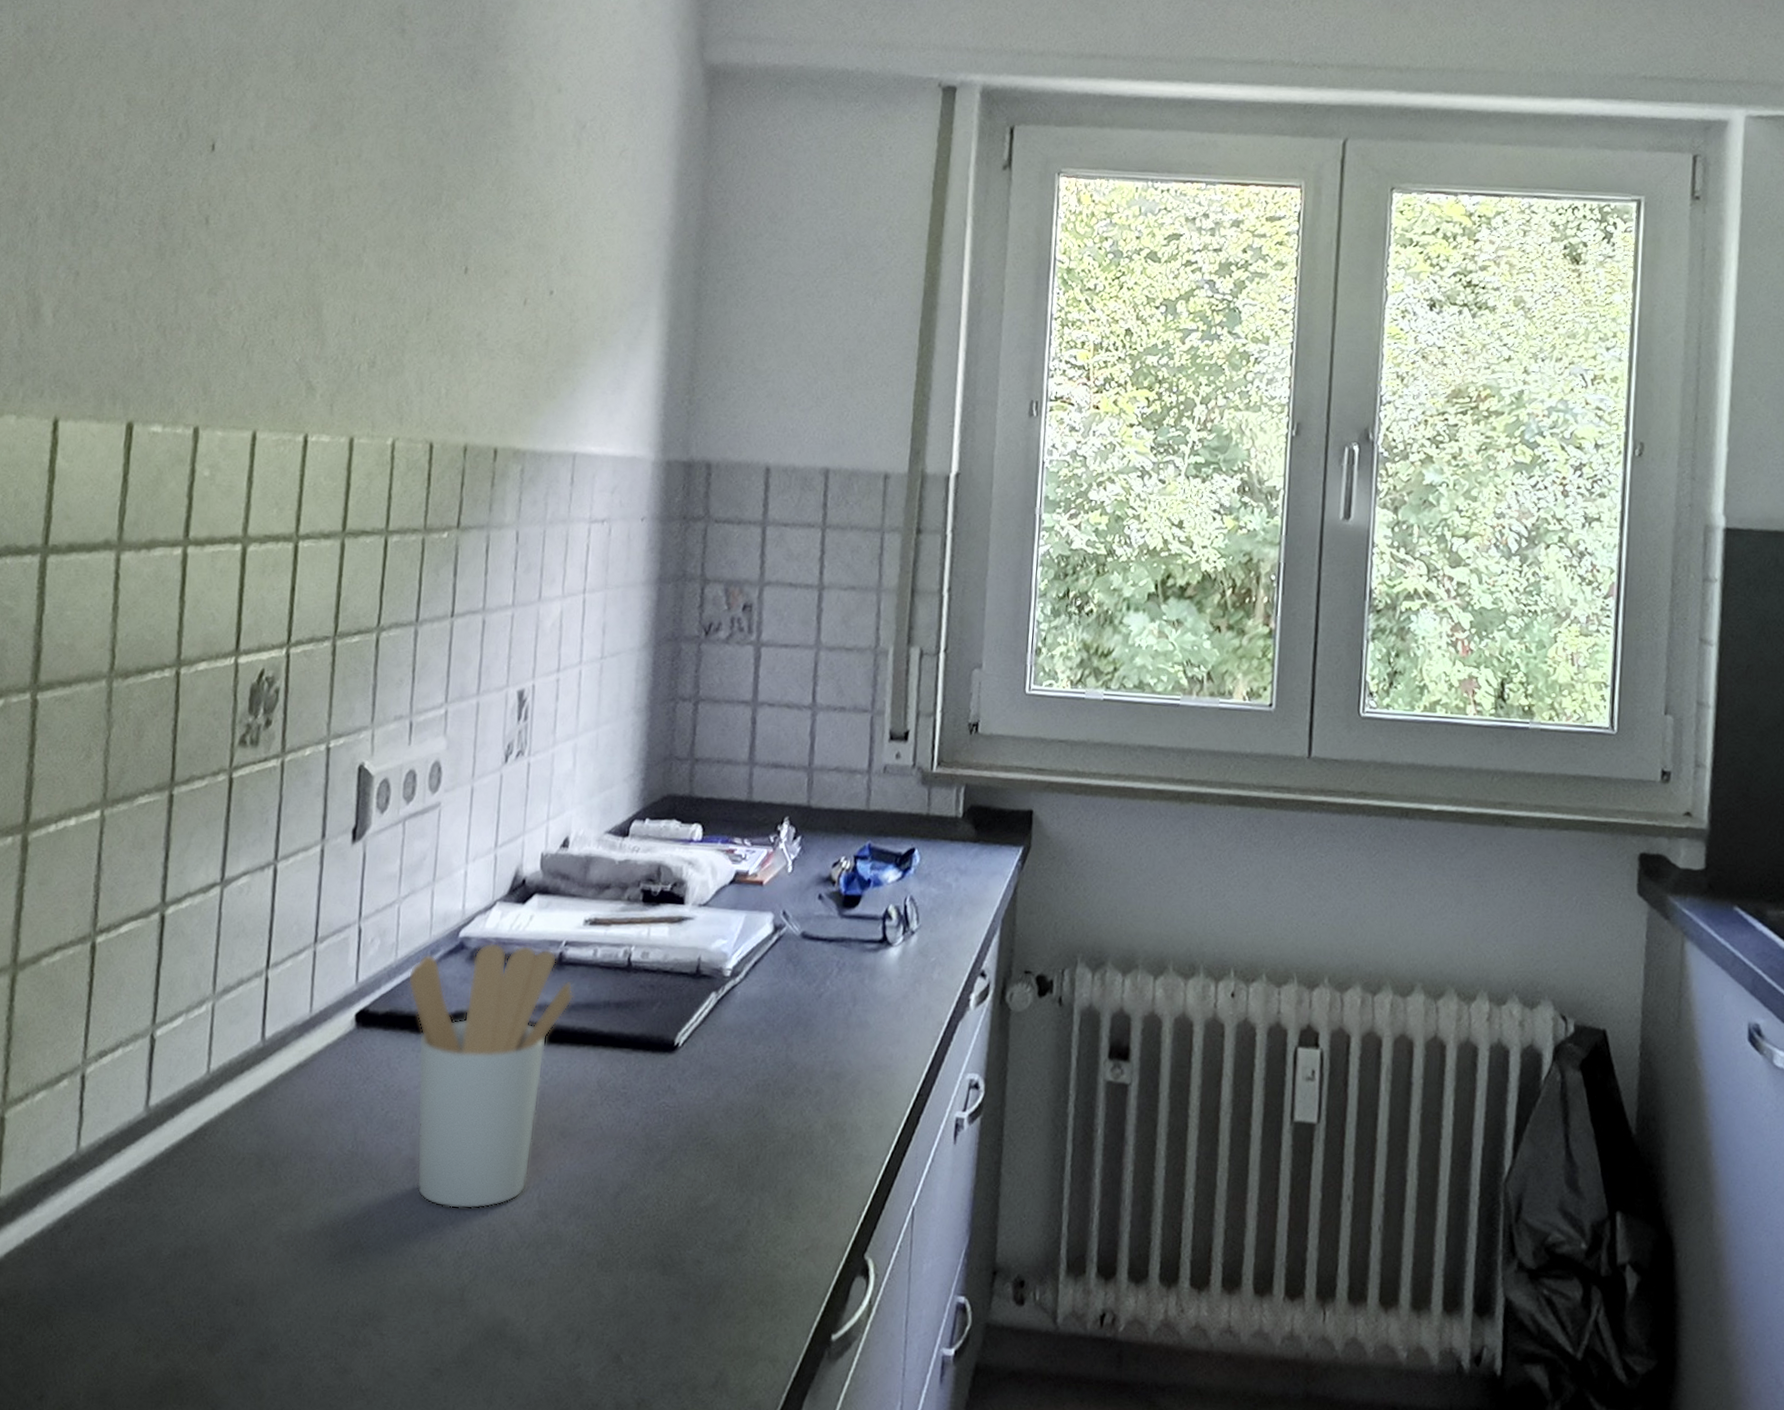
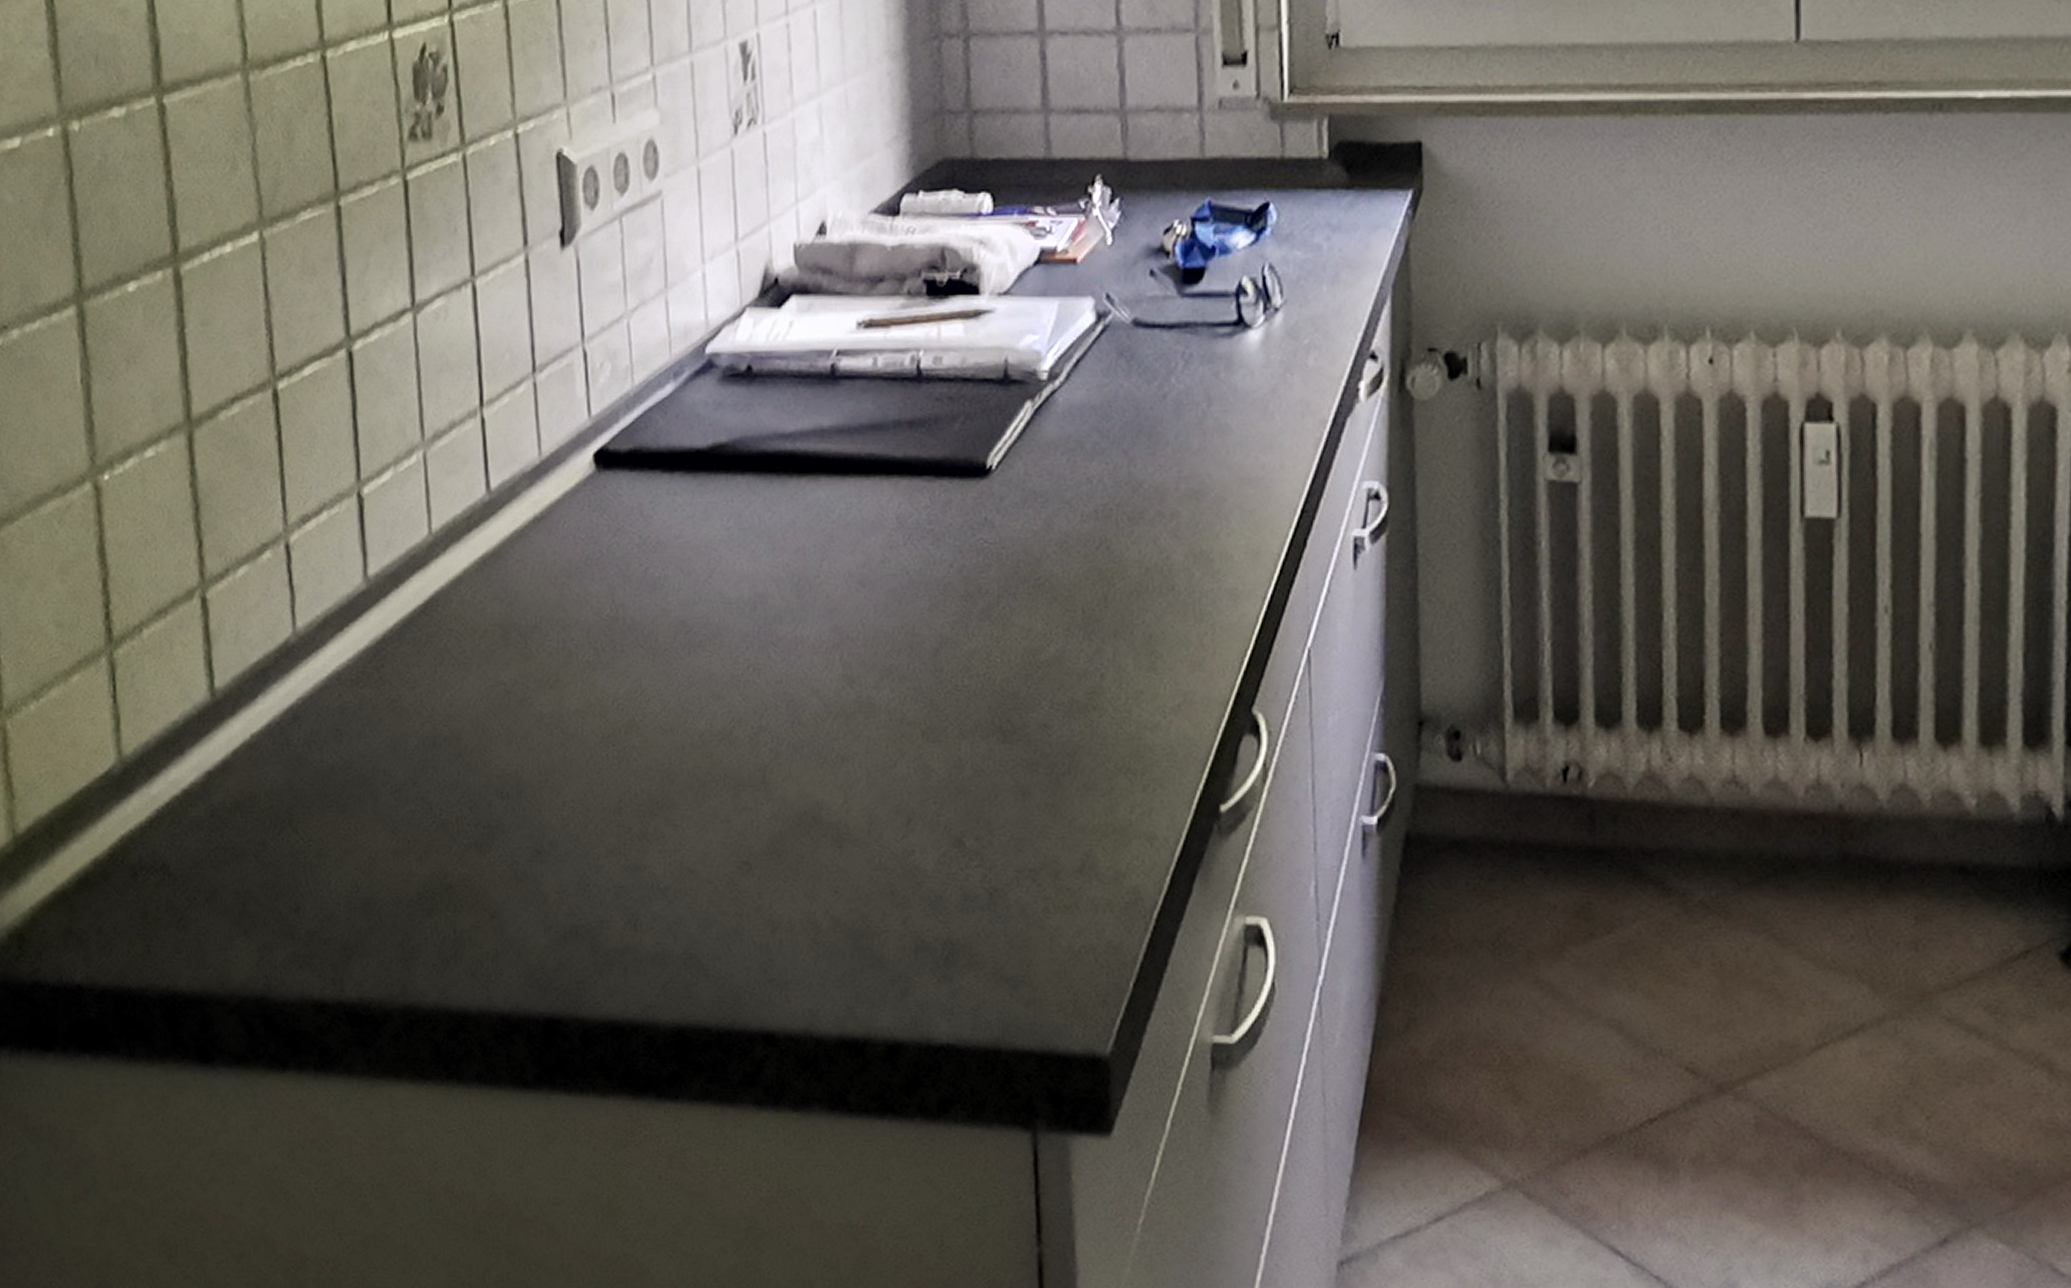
utensil holder: present [407,942,574,1209] -> none [650,358,856,678]

